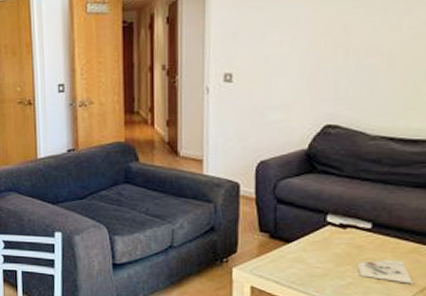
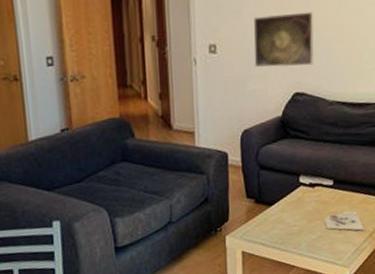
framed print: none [276,38,356,98] -> present [253,11,315,68]

